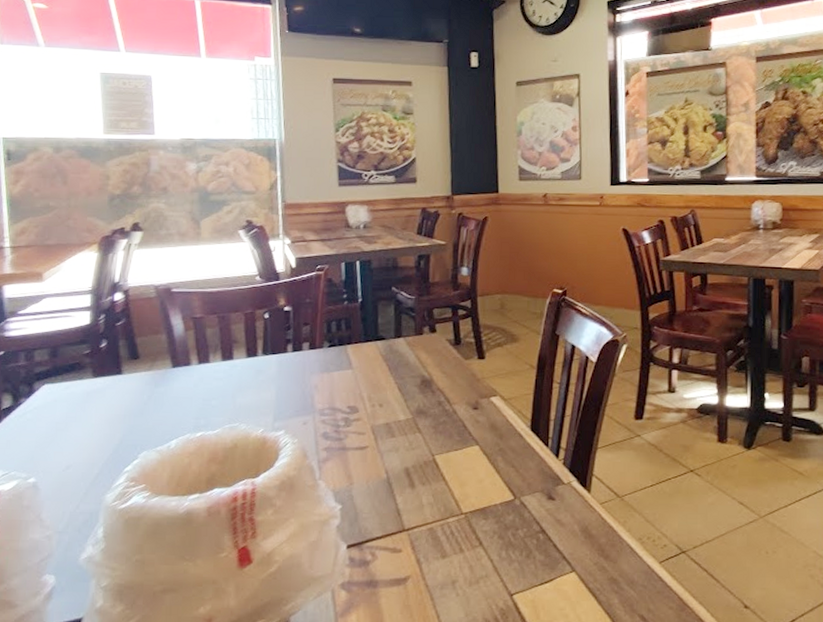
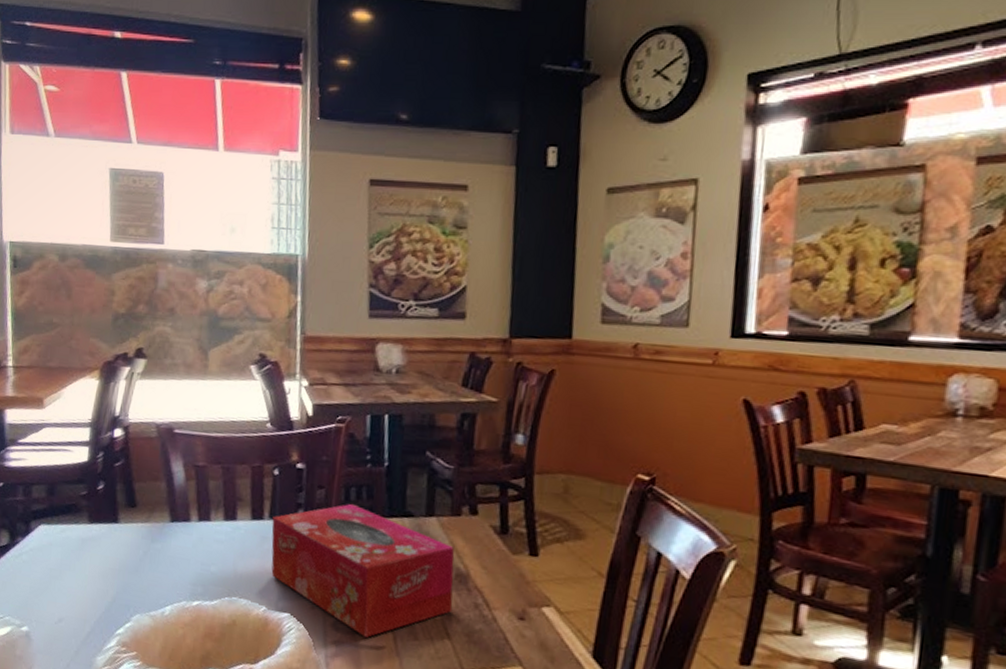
tissue box: none [265,334,421,441] -> present [271,503,455,638]

